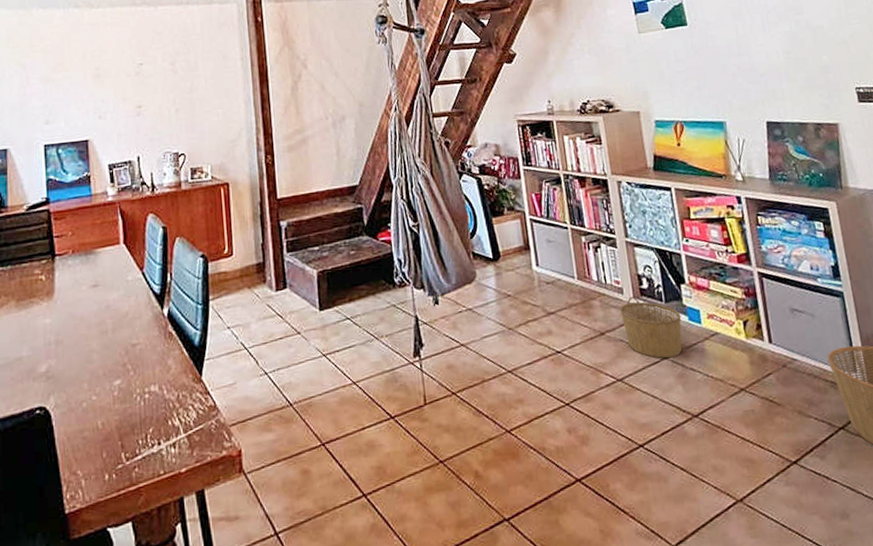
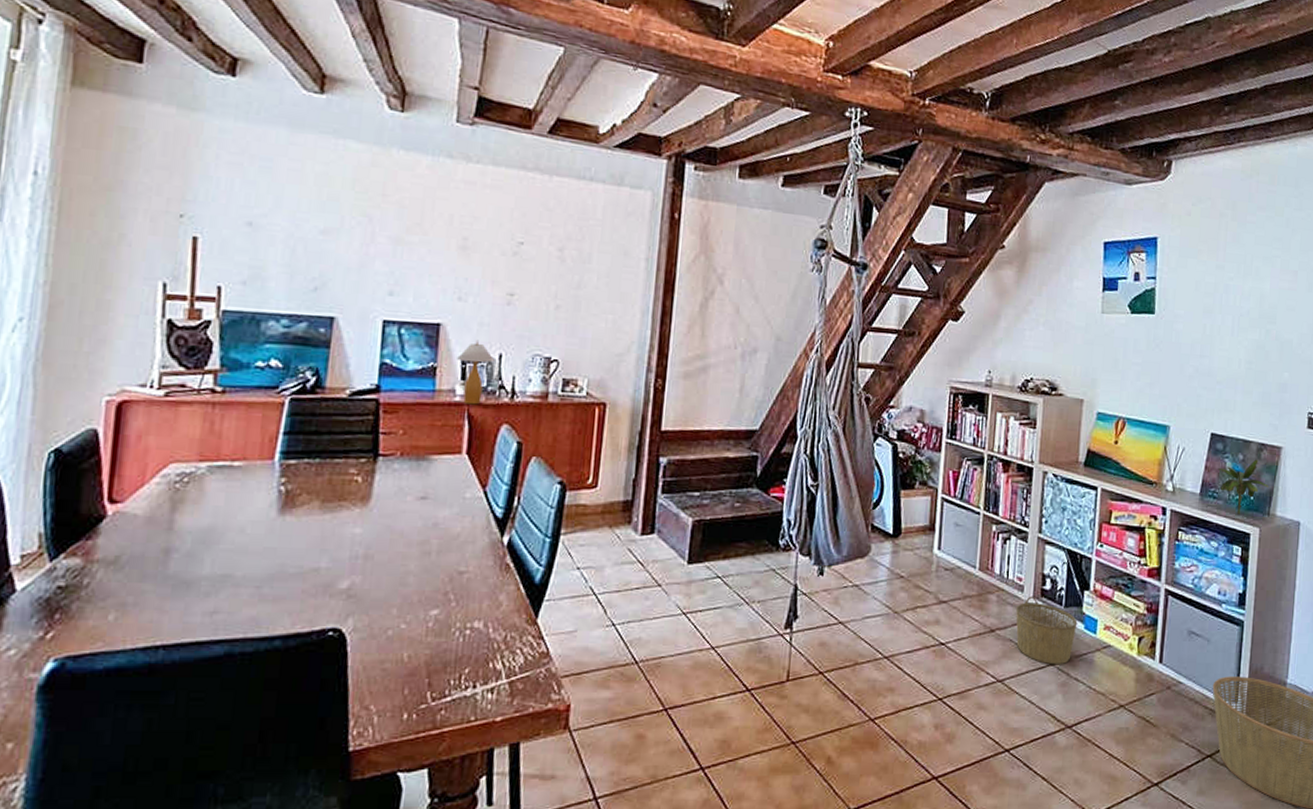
table lamp: none [105,148,135,203] -> present [457,340,495,405]
plant: none [781,138,835,192] -> present [1217,459,1269,515]

